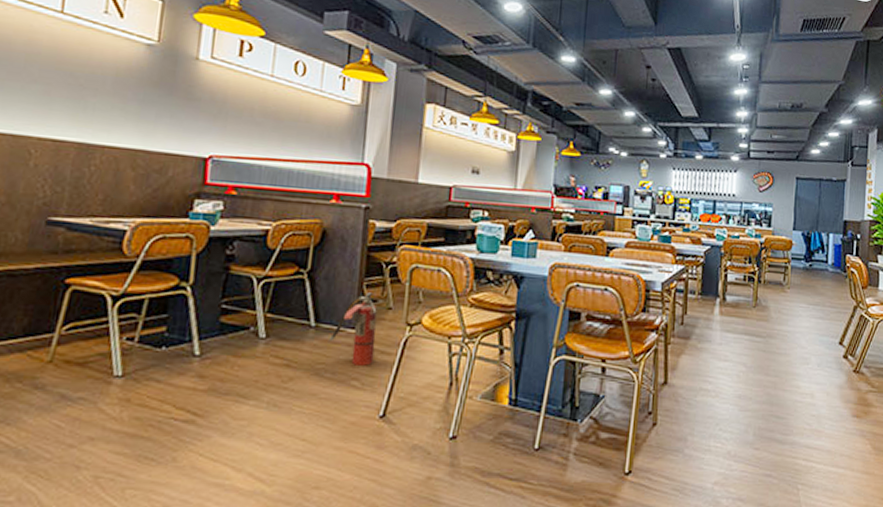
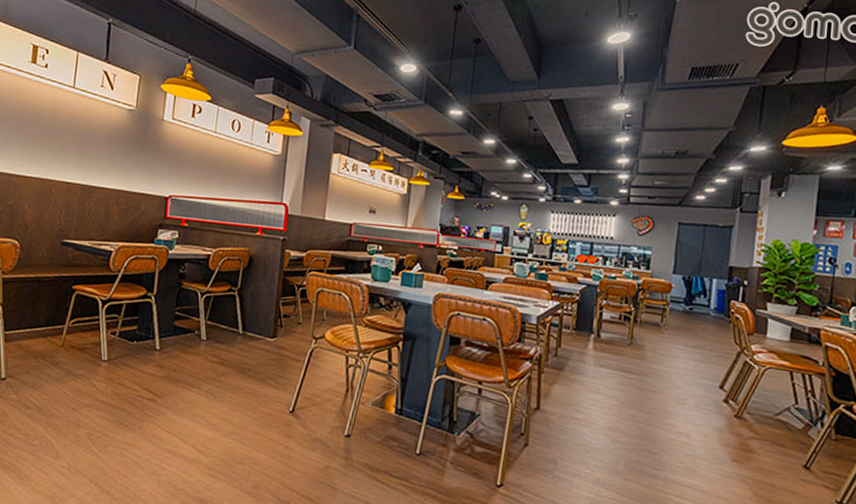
fire extinguisher: present [330,292,377,366] -> none [253,309,290,369]

